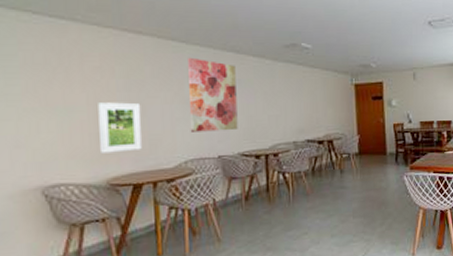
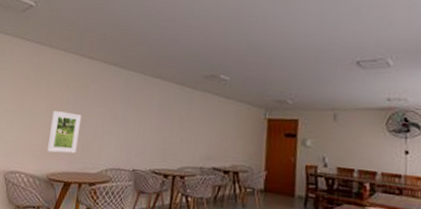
wall art: present [187,57,238,132] -> none [114,80,160,149]

